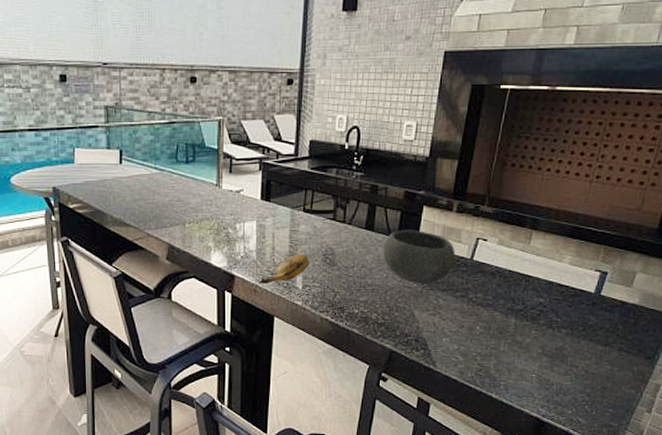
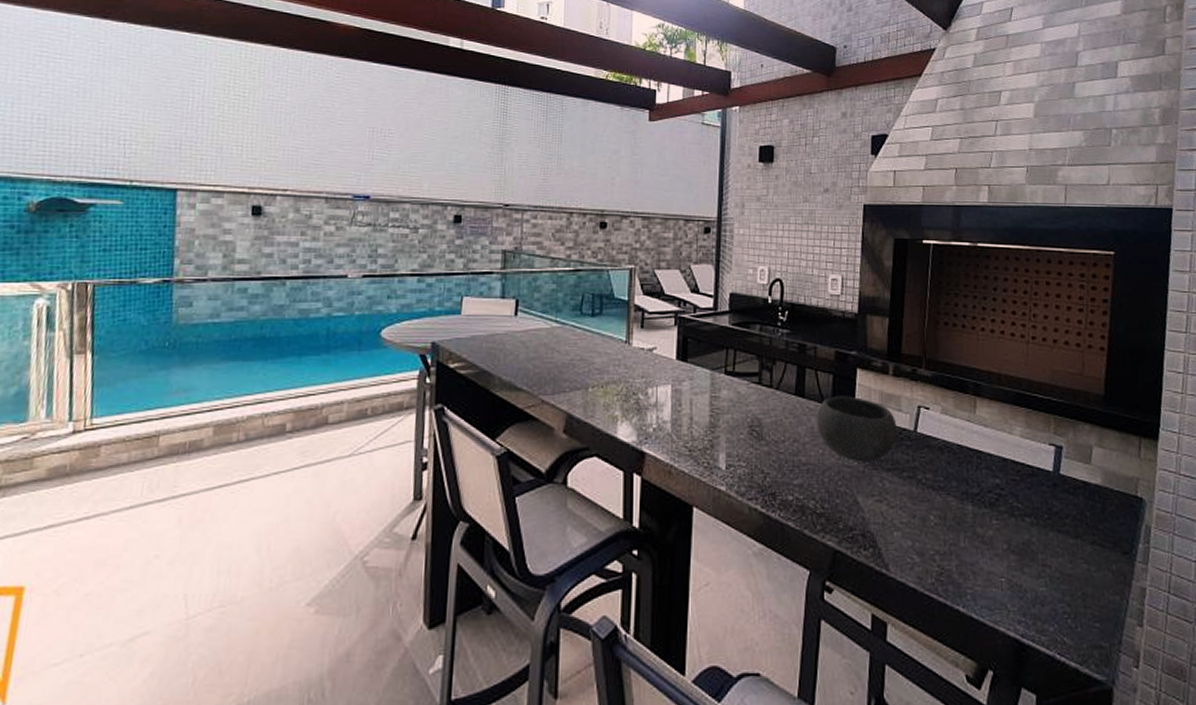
banana: present [258,254,310,284] -> none [674,425,734,464]

